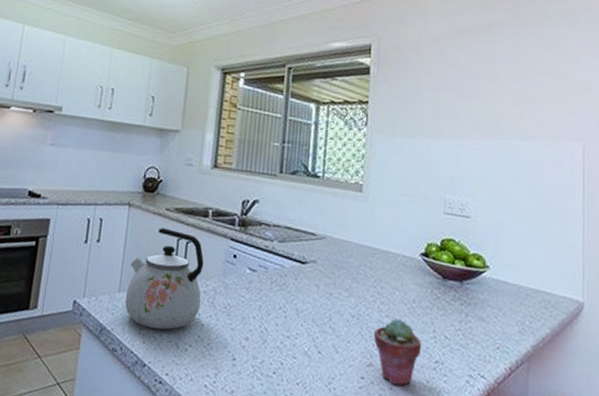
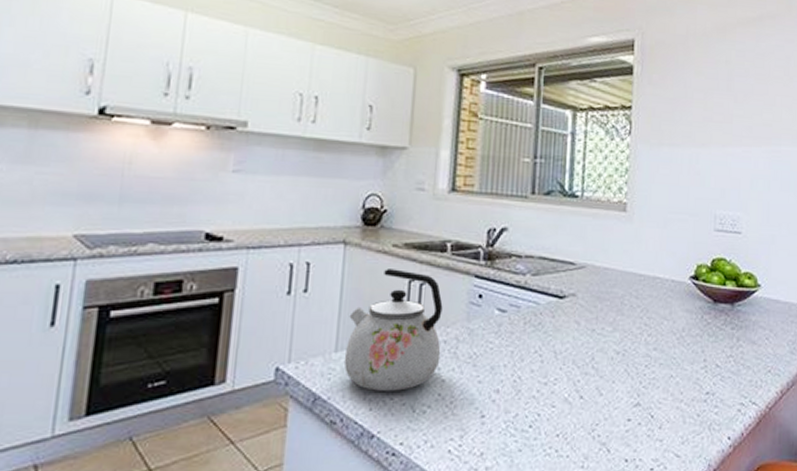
potted succulent: present [373,318,422,386] -> none [640,351,692,424]

